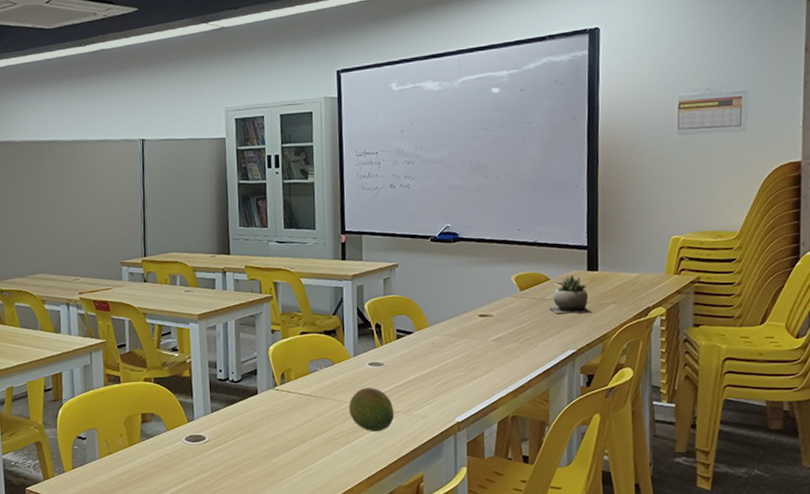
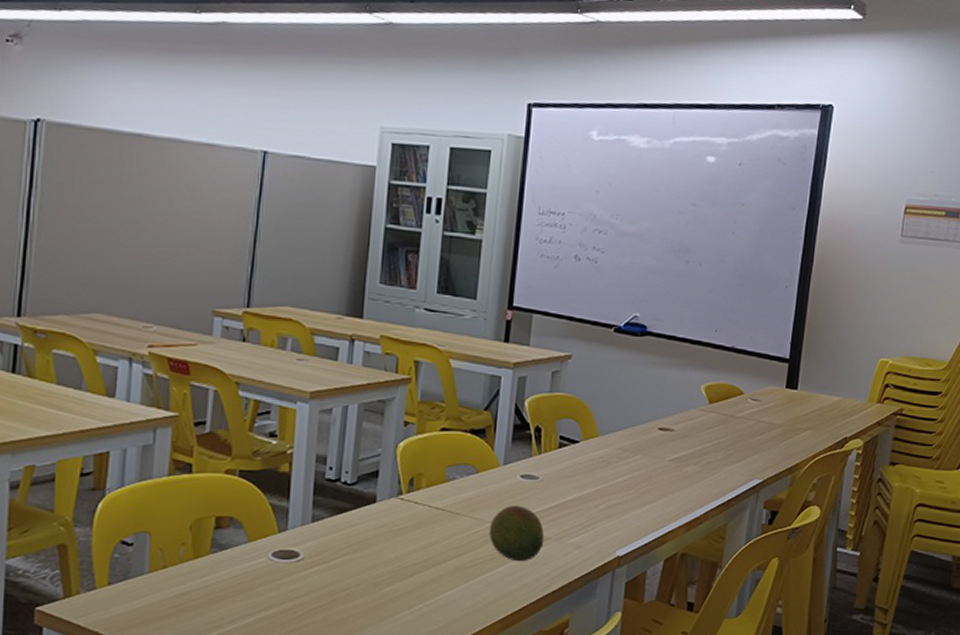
succulent plant: present [549,274,592,314] -> none [738,390,785,439]

